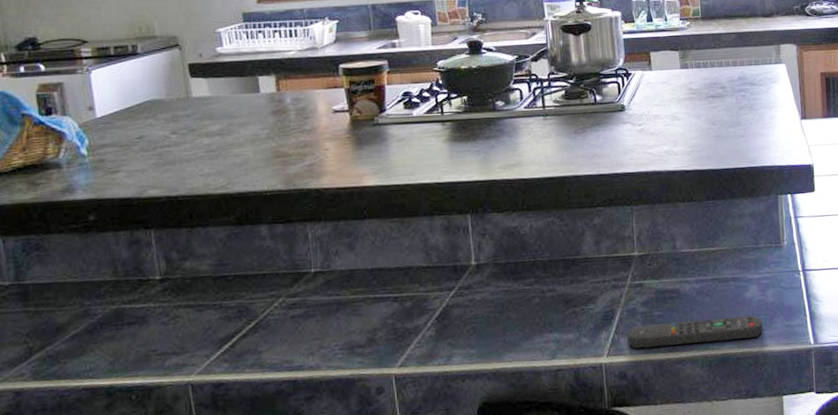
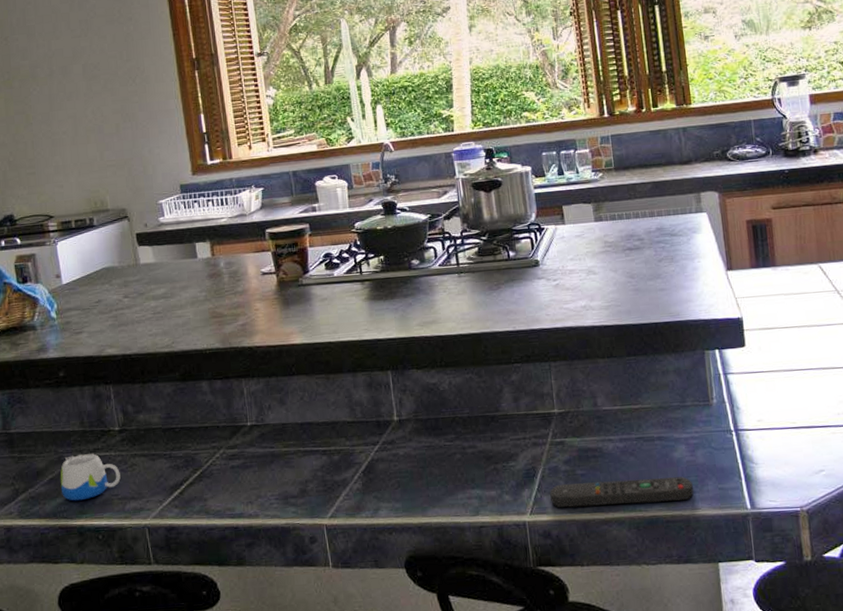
mug: none [85,306,160,359] -> present [60,454,121,501]

